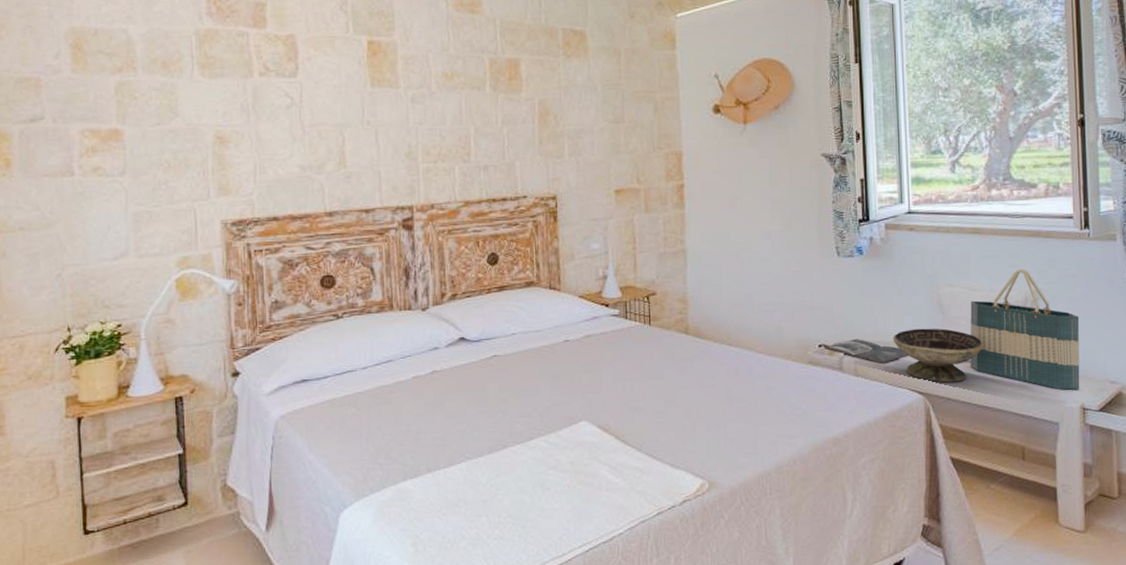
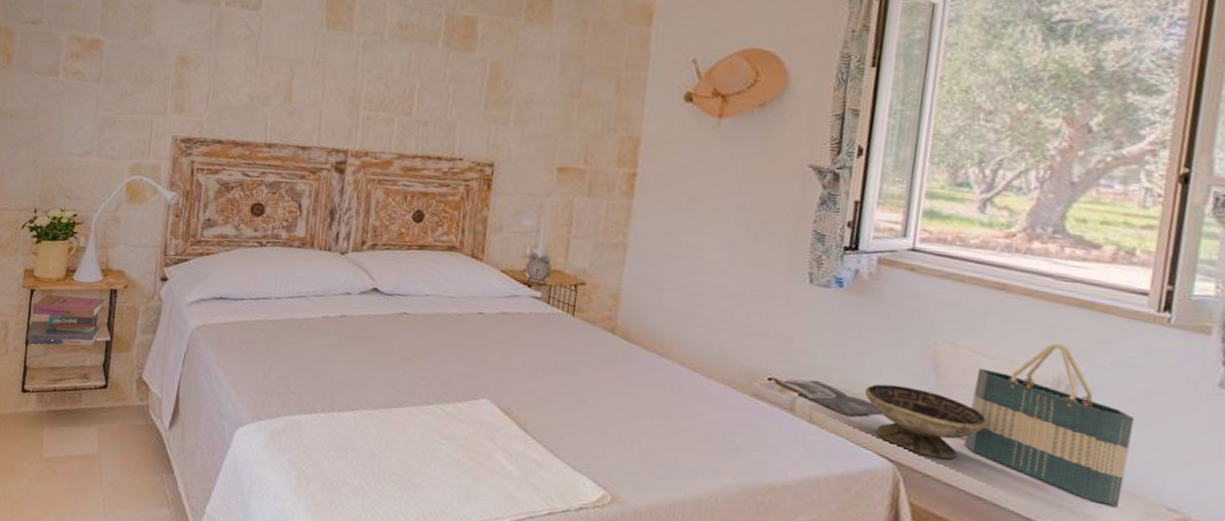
books: none [80,409,170,478] -> present [26,294,105,347]
alarm clock: none [601,273,625,302] -> present [526,252,553,286]

